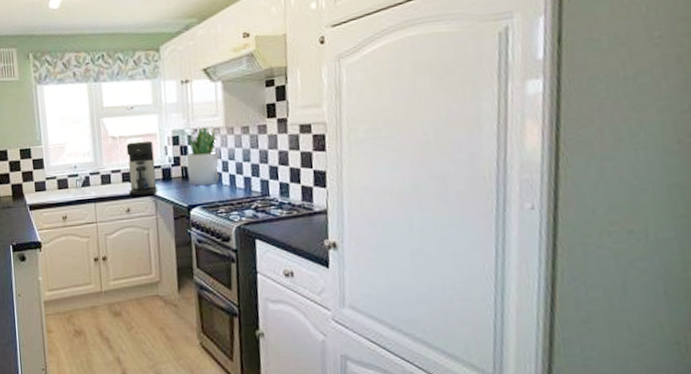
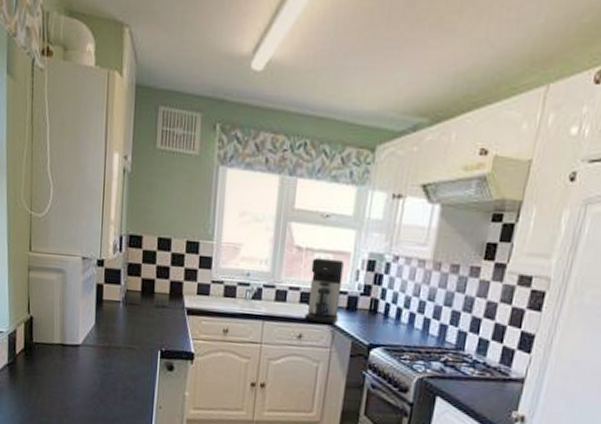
planter: present [186,125,220,186] -> none [375,254,422,326]

